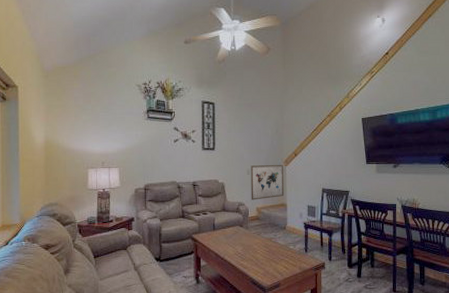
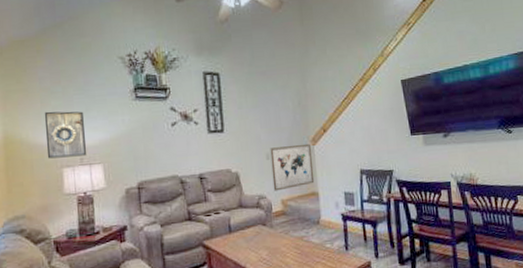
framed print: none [76,124,108,161] -> present [44,111,87,159]

